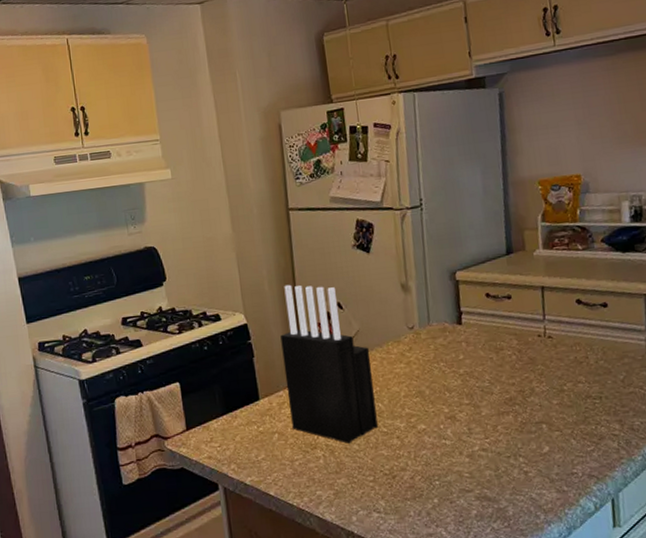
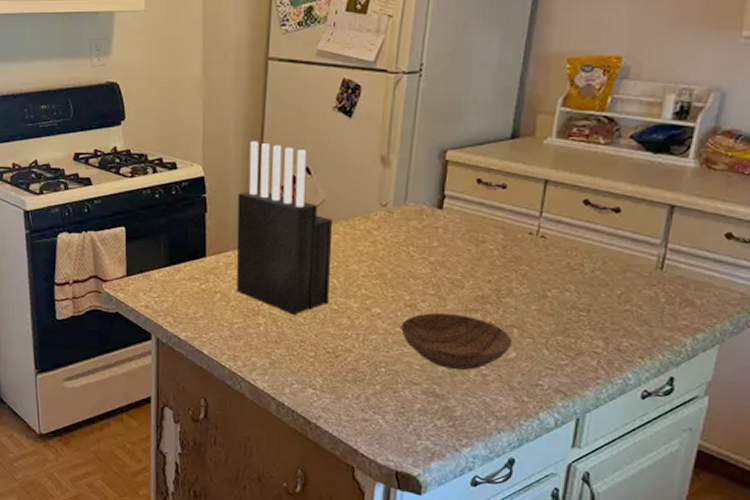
bowl: none [445,418,545,472] -> present [401,312,513,370]

